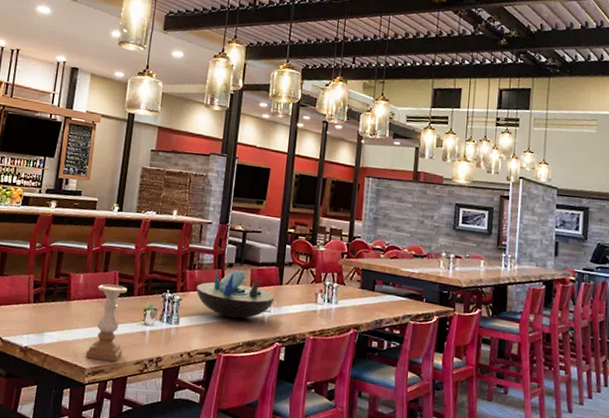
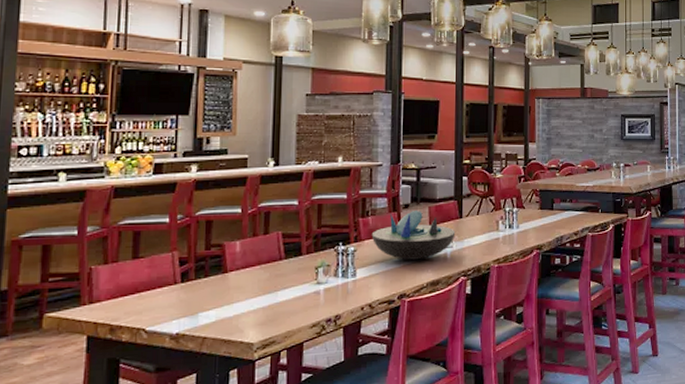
candle holder: present [85,284,128,362] -> none [251,246,295,331]

